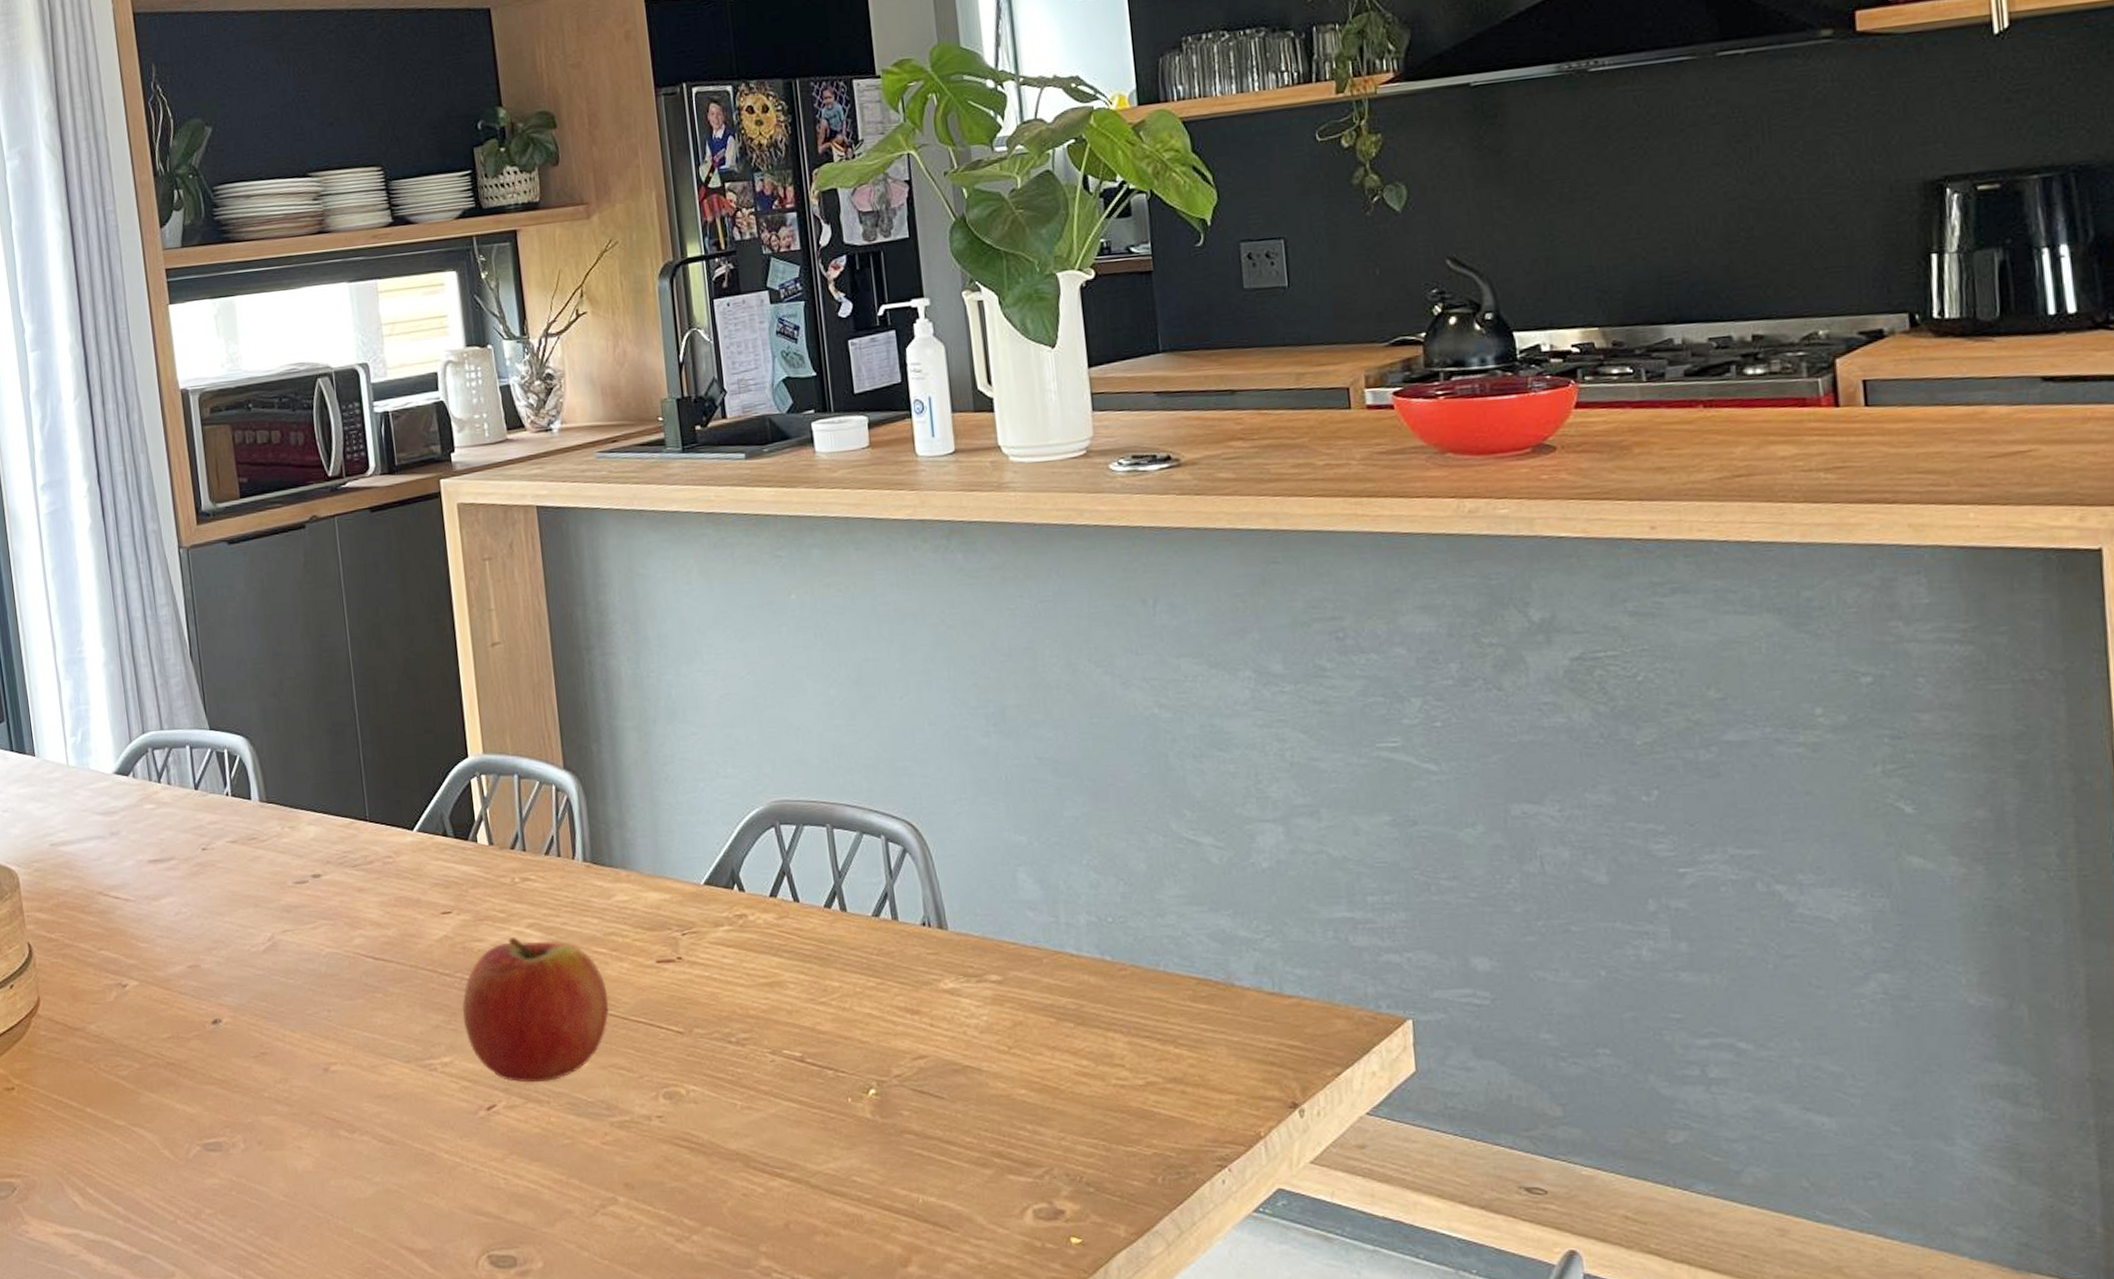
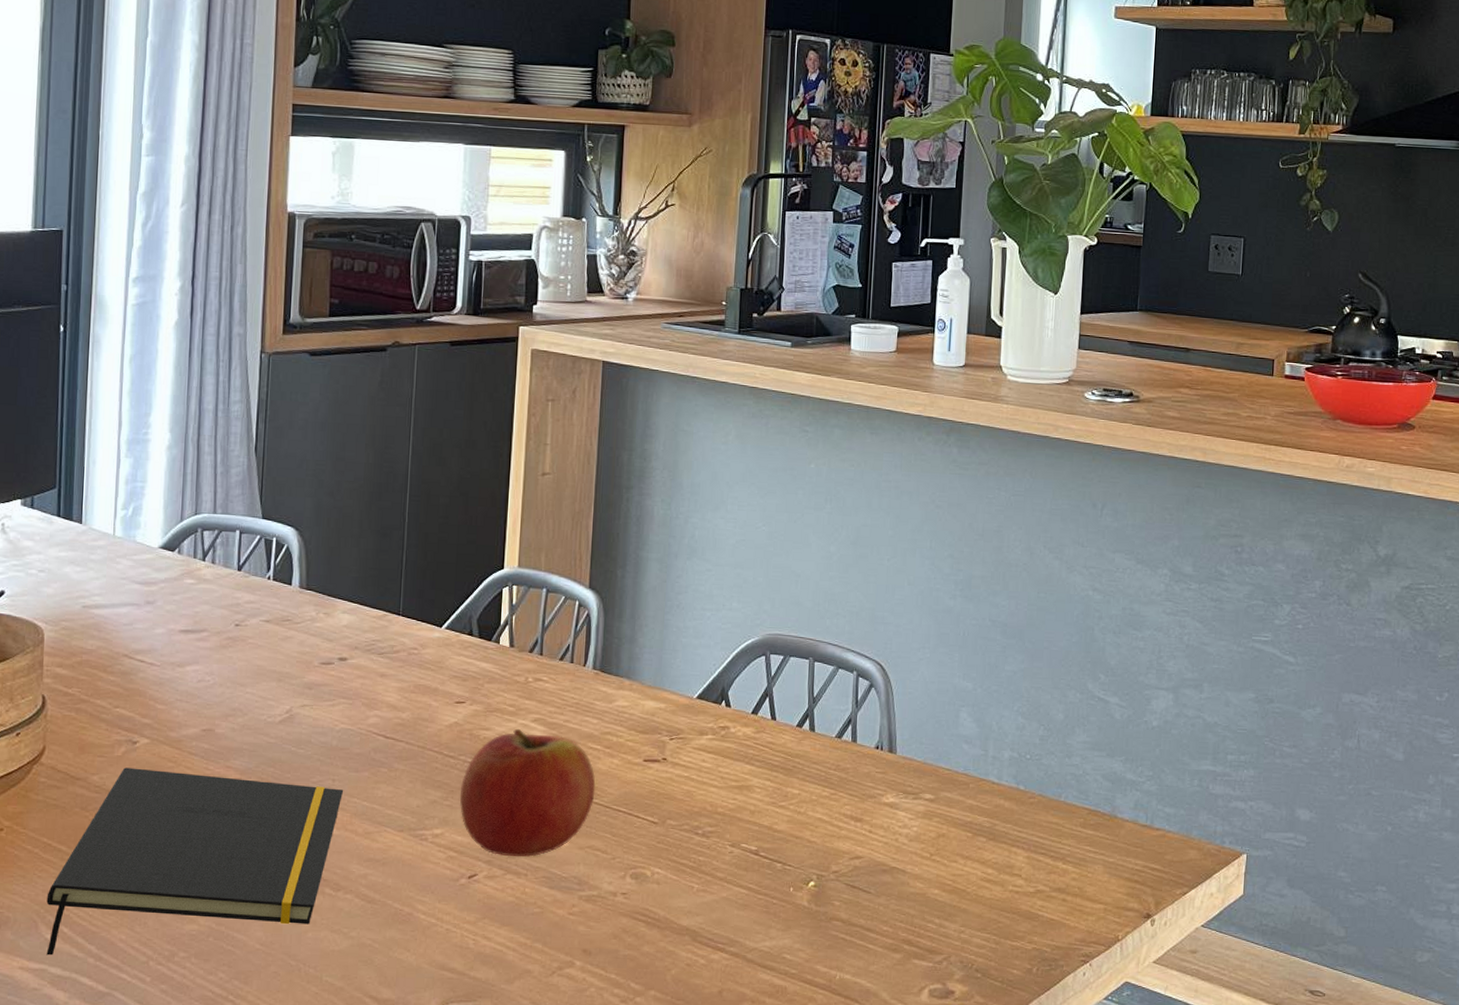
notepad: none [67,1013,342,1219] -> present [46,767,344,956]

